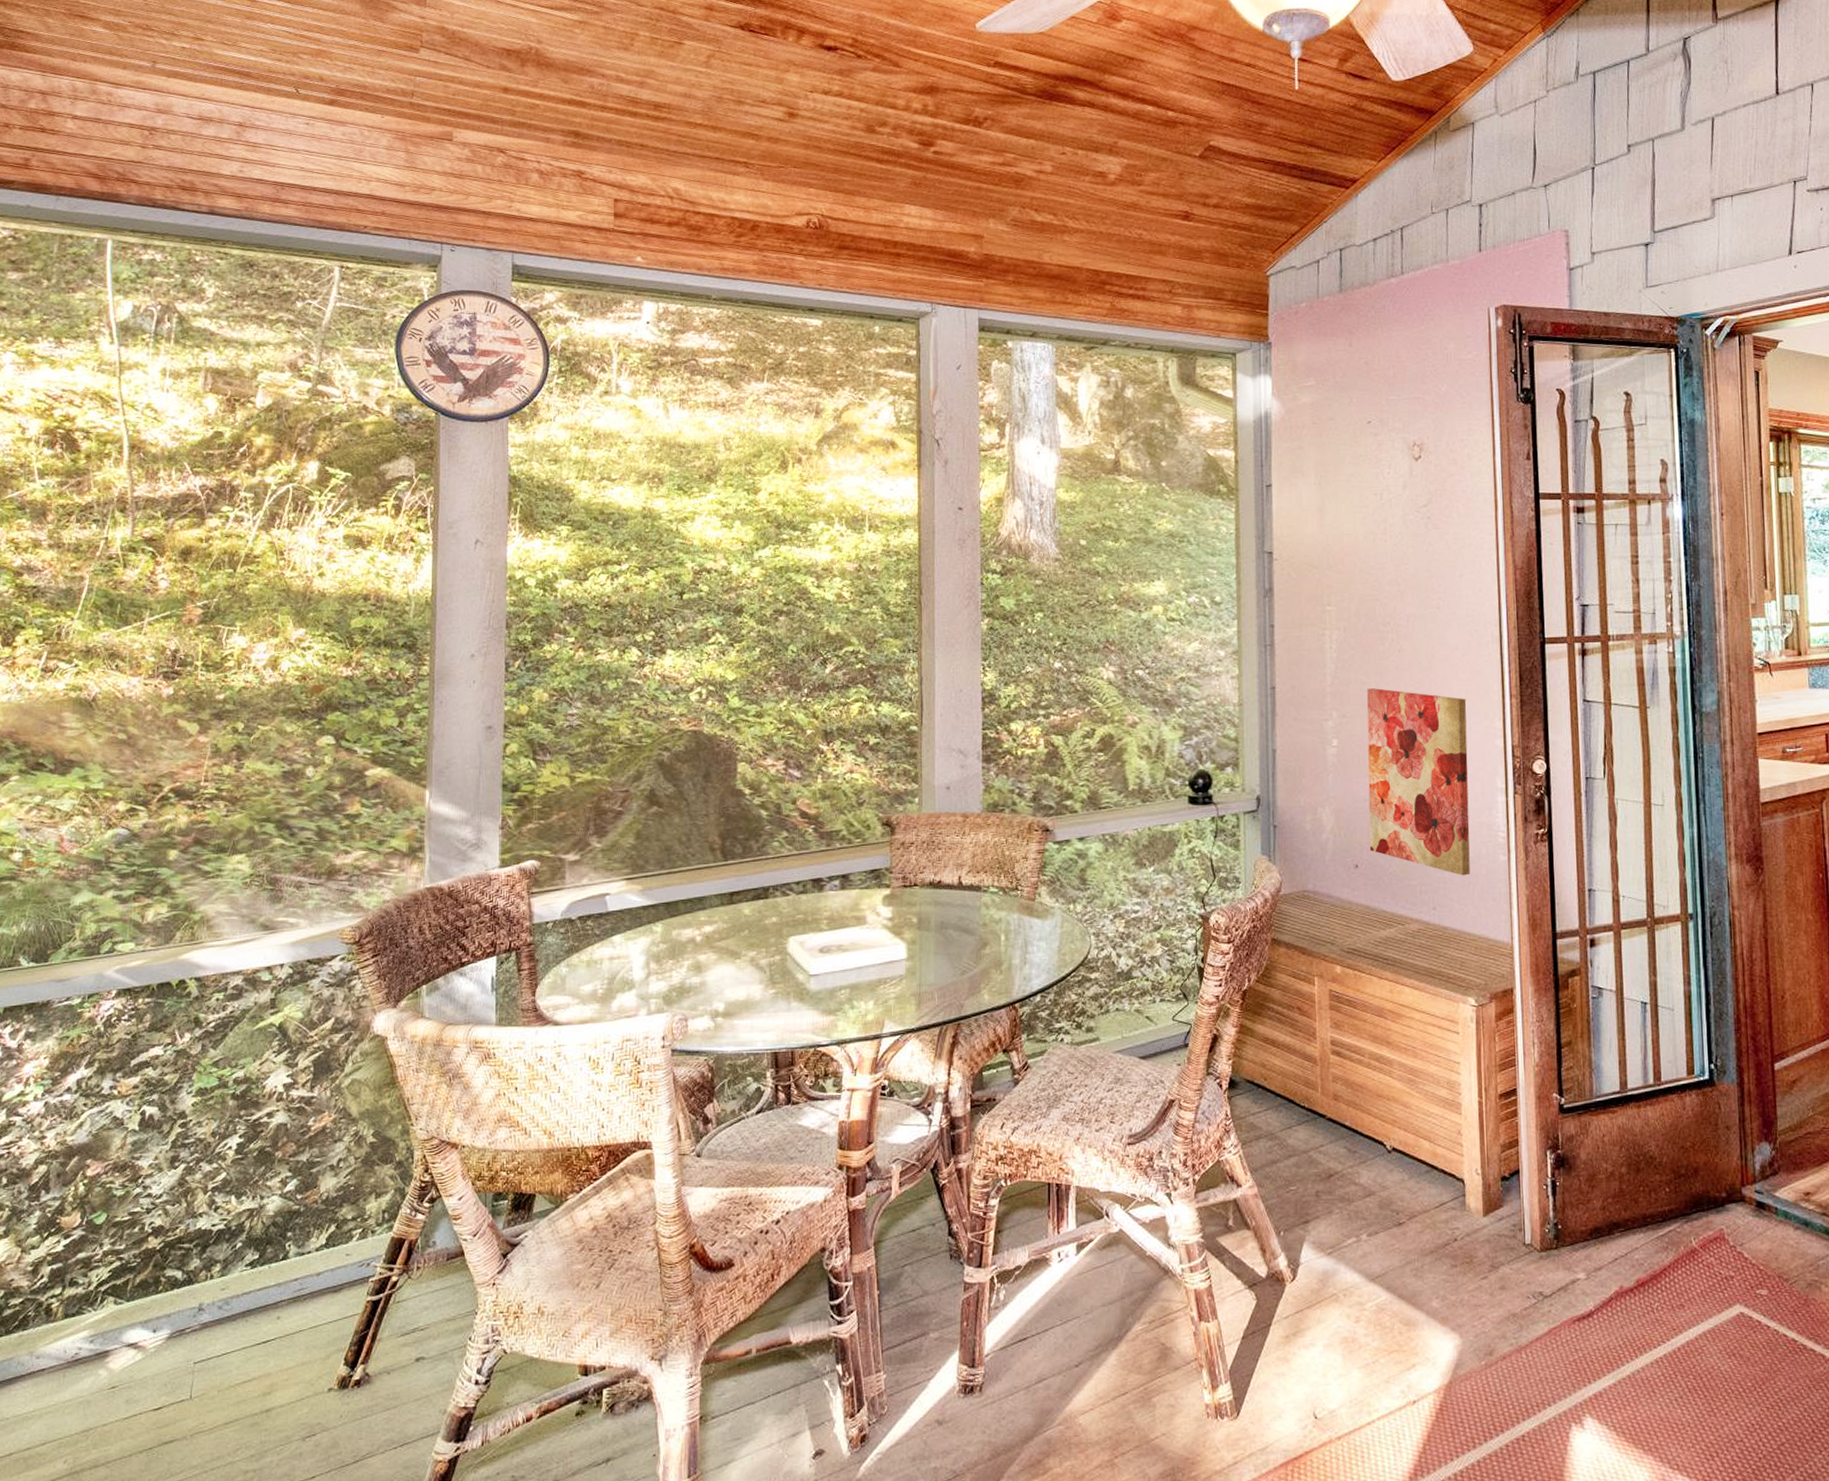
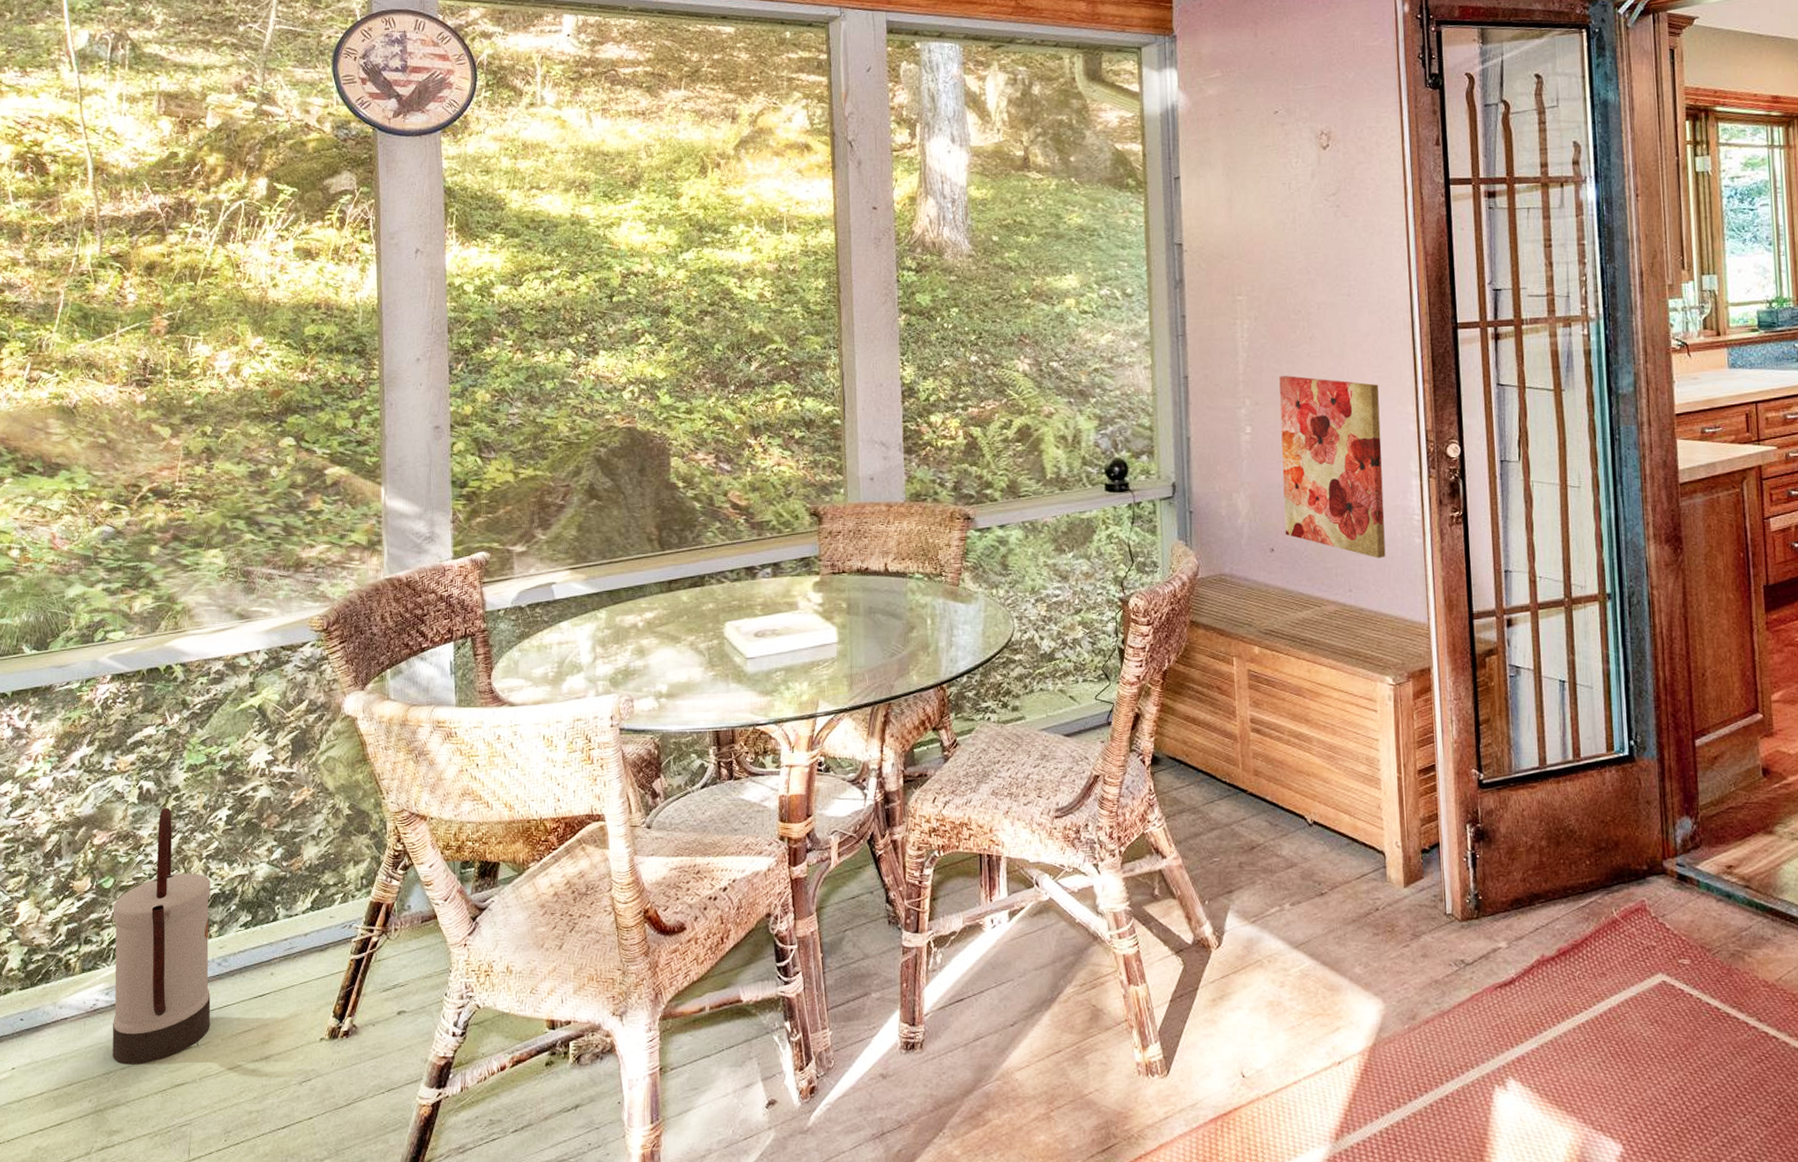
watering can: none [94,1135,216,1421] -> present [112,807,211,1065]

